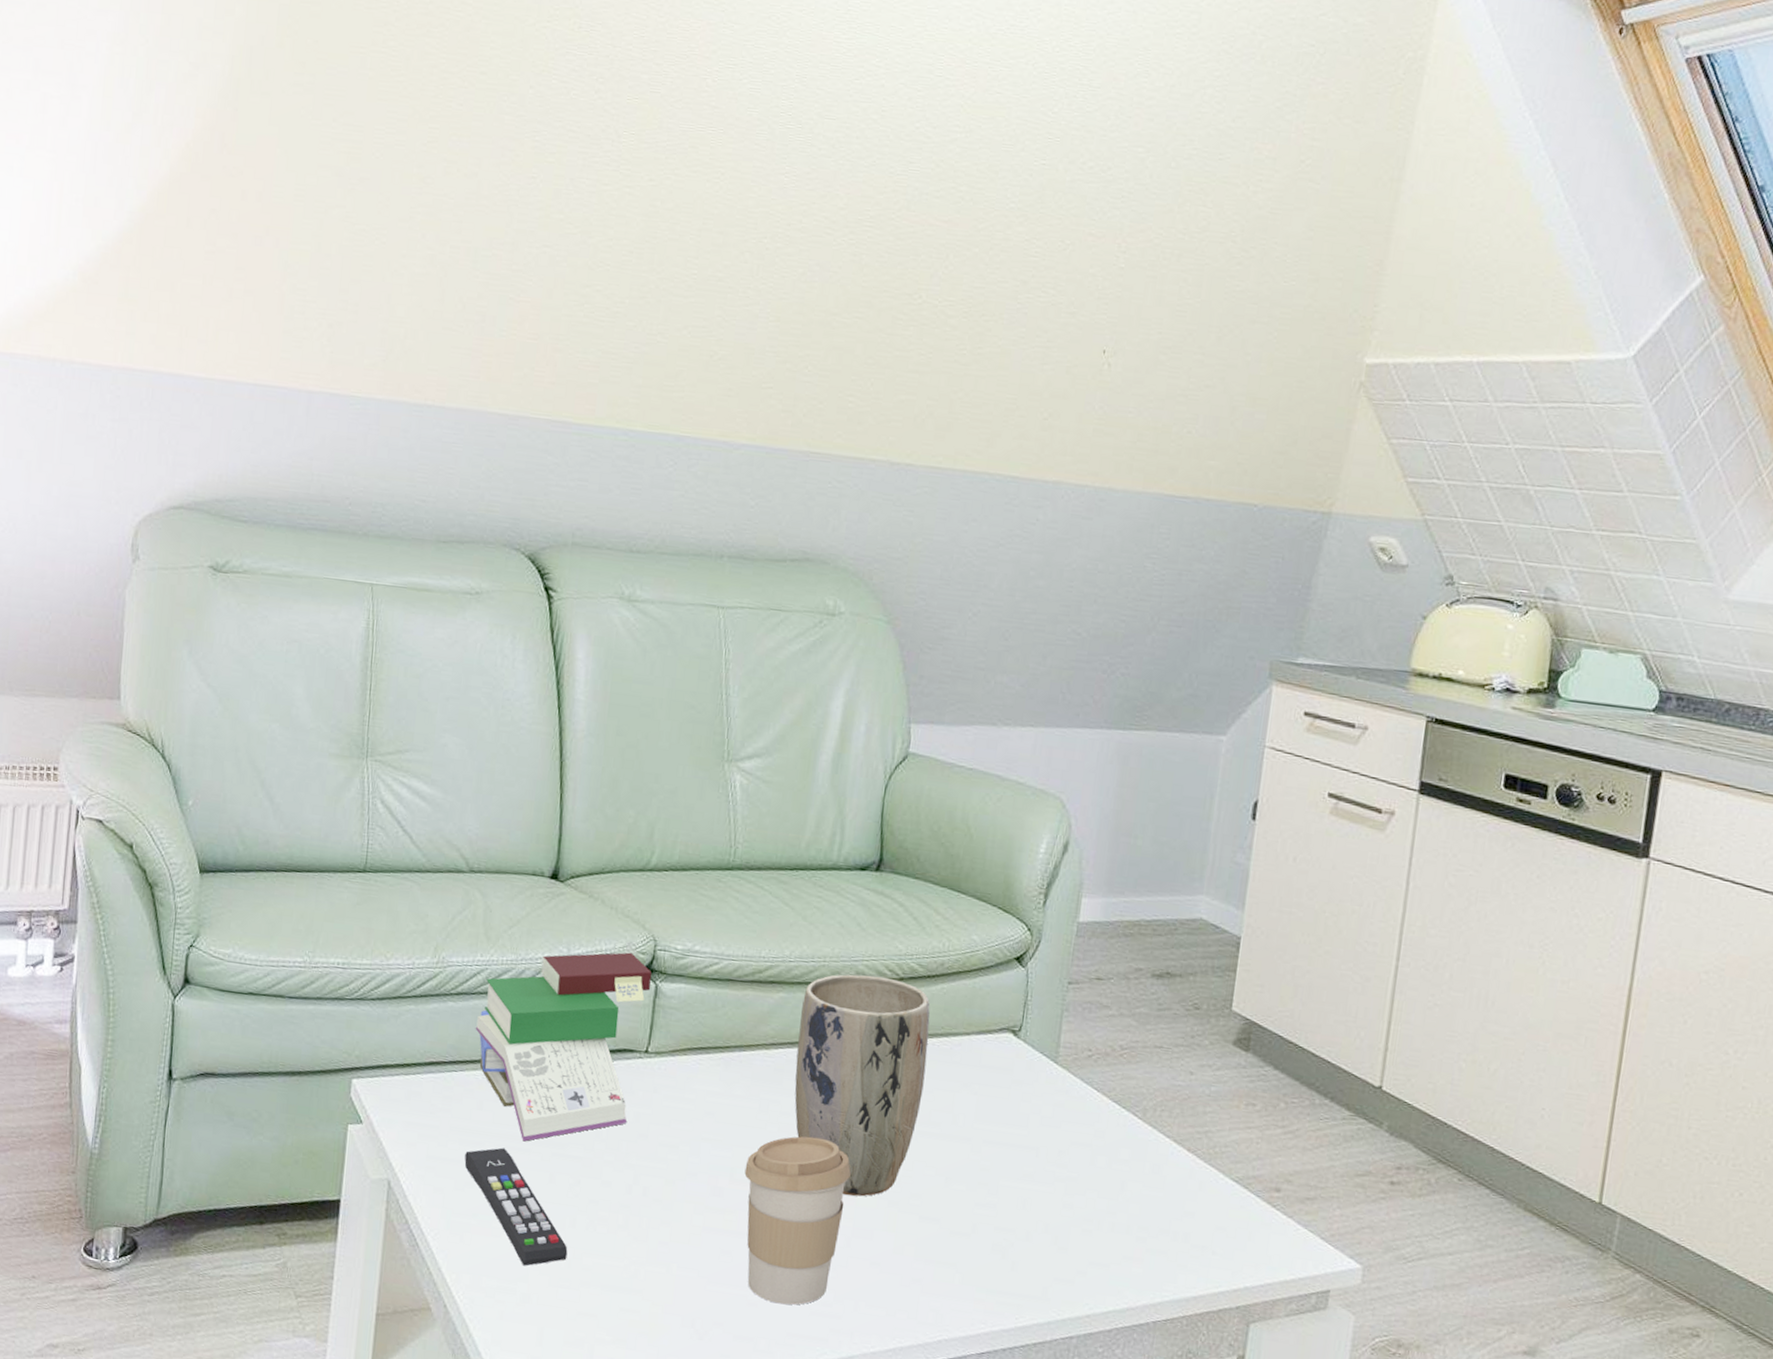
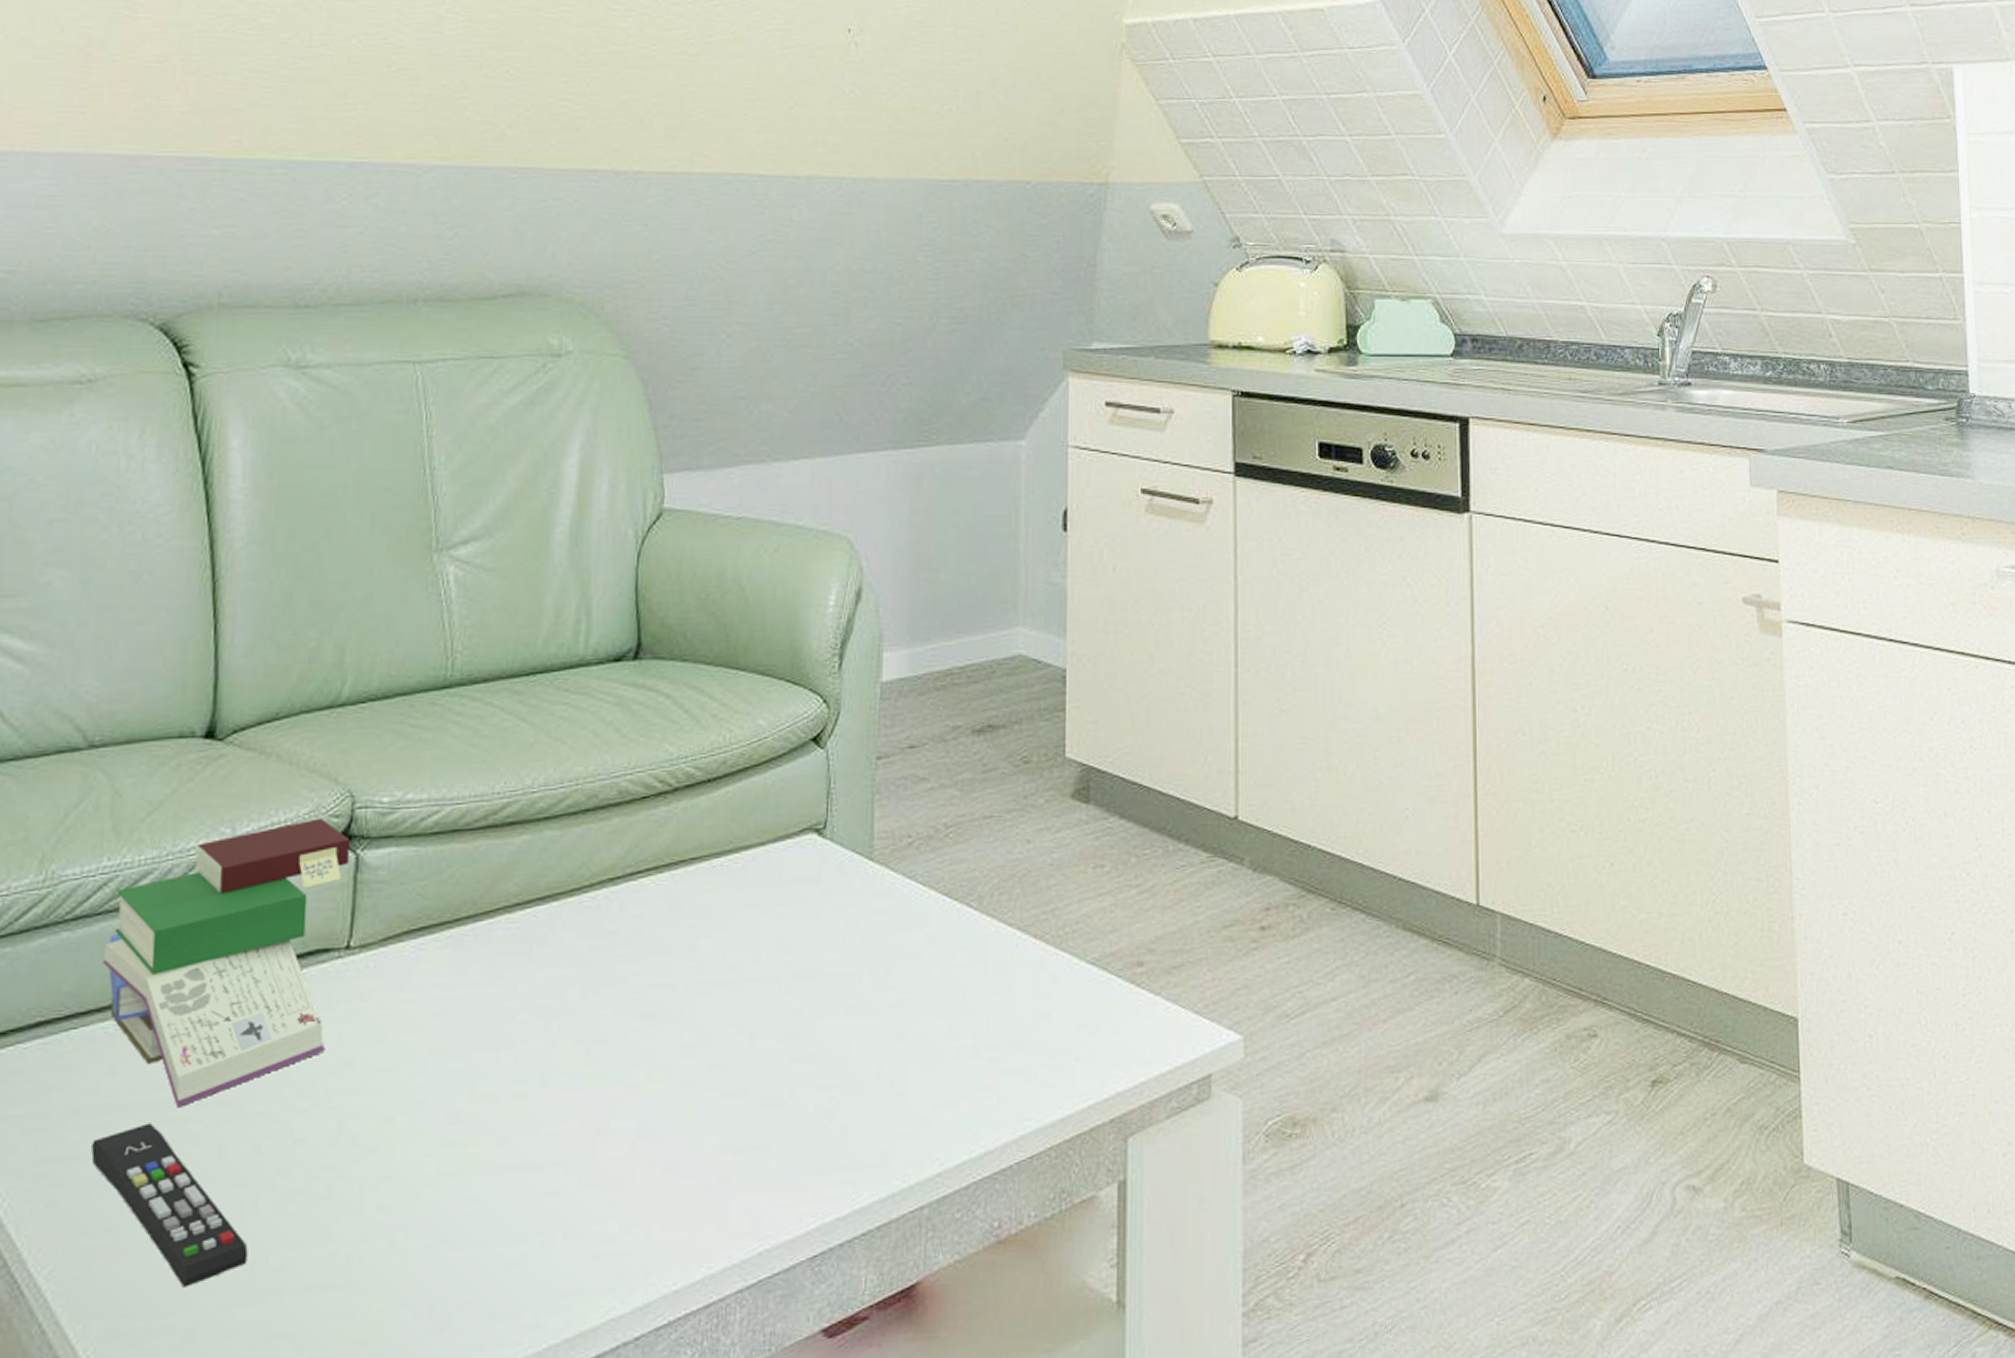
coffee cup: present [744,1136,851,1305] -> none [490,1016,630,1255]
plant pot: present [794,974,930,1197] -> none [548,791,715,1085]

